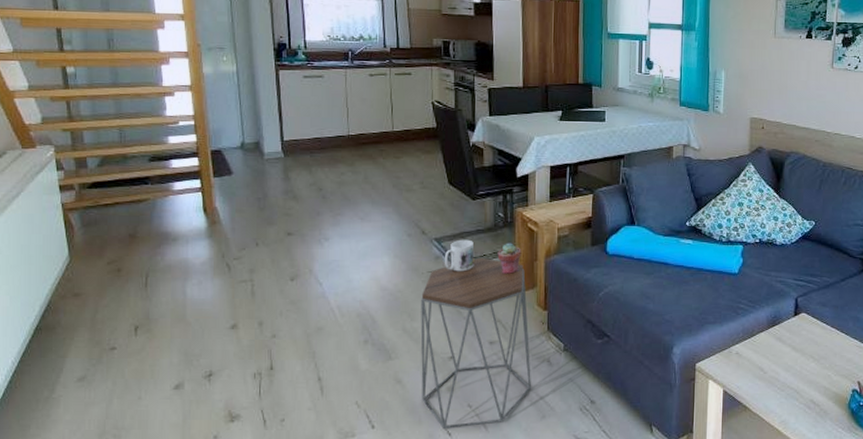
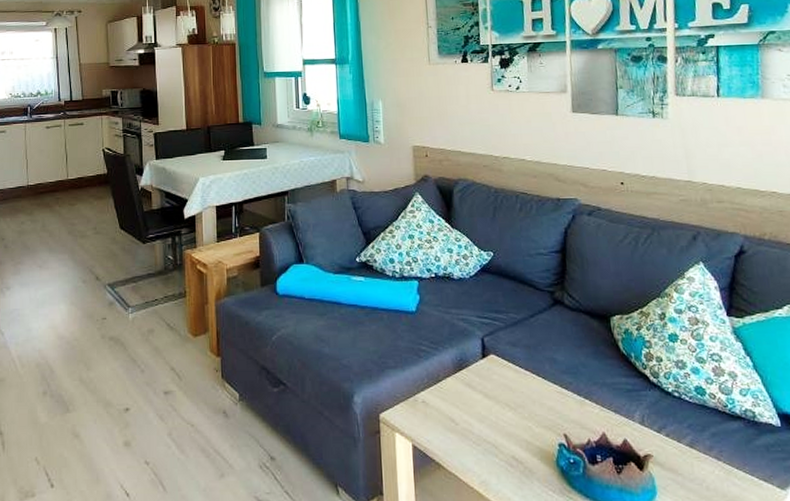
side table: present [420,257,532,428] -> none [97,302,209,488]
mug: present [444,239,475,272] -> none [117,284,147,318]
potted succulent: present [497,243,522,274] -> none [169,286,192,319]

